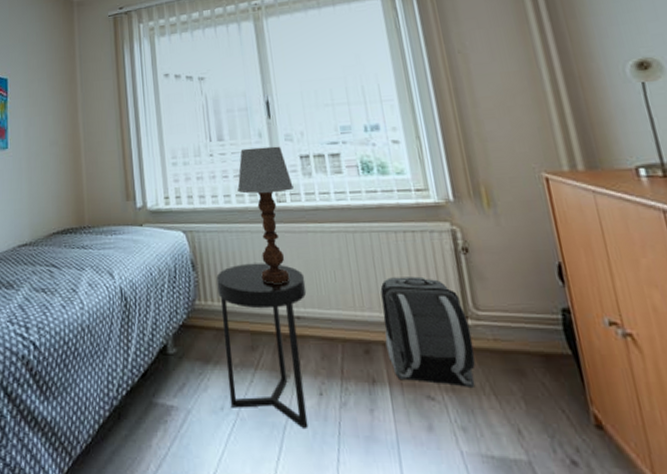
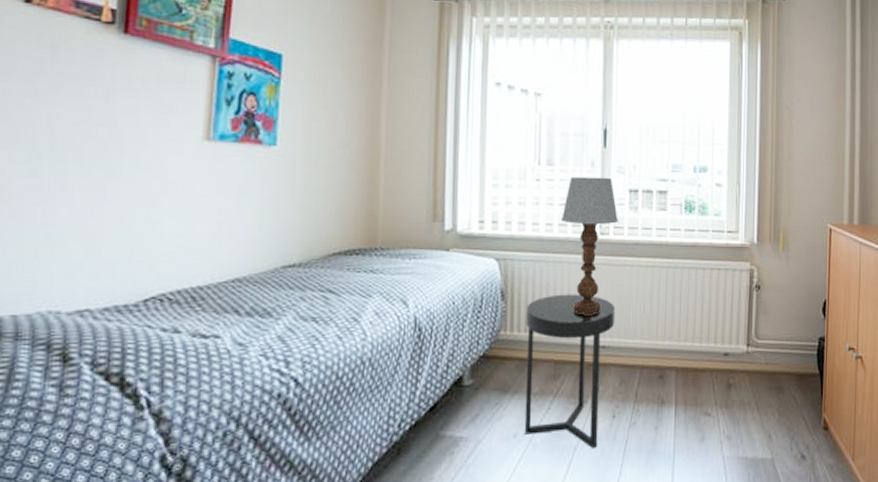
backpack: present [380,276,475,387] -> none [678,310,749,404]

